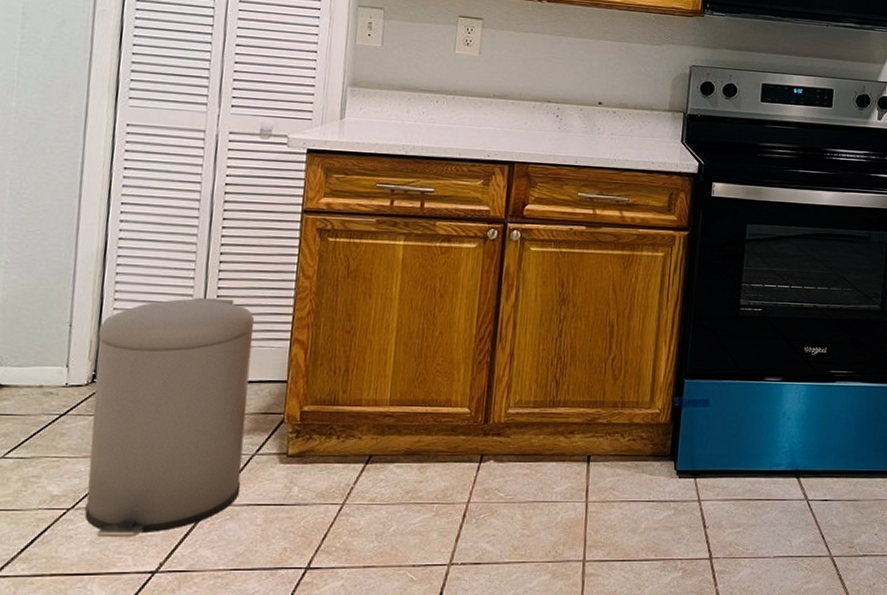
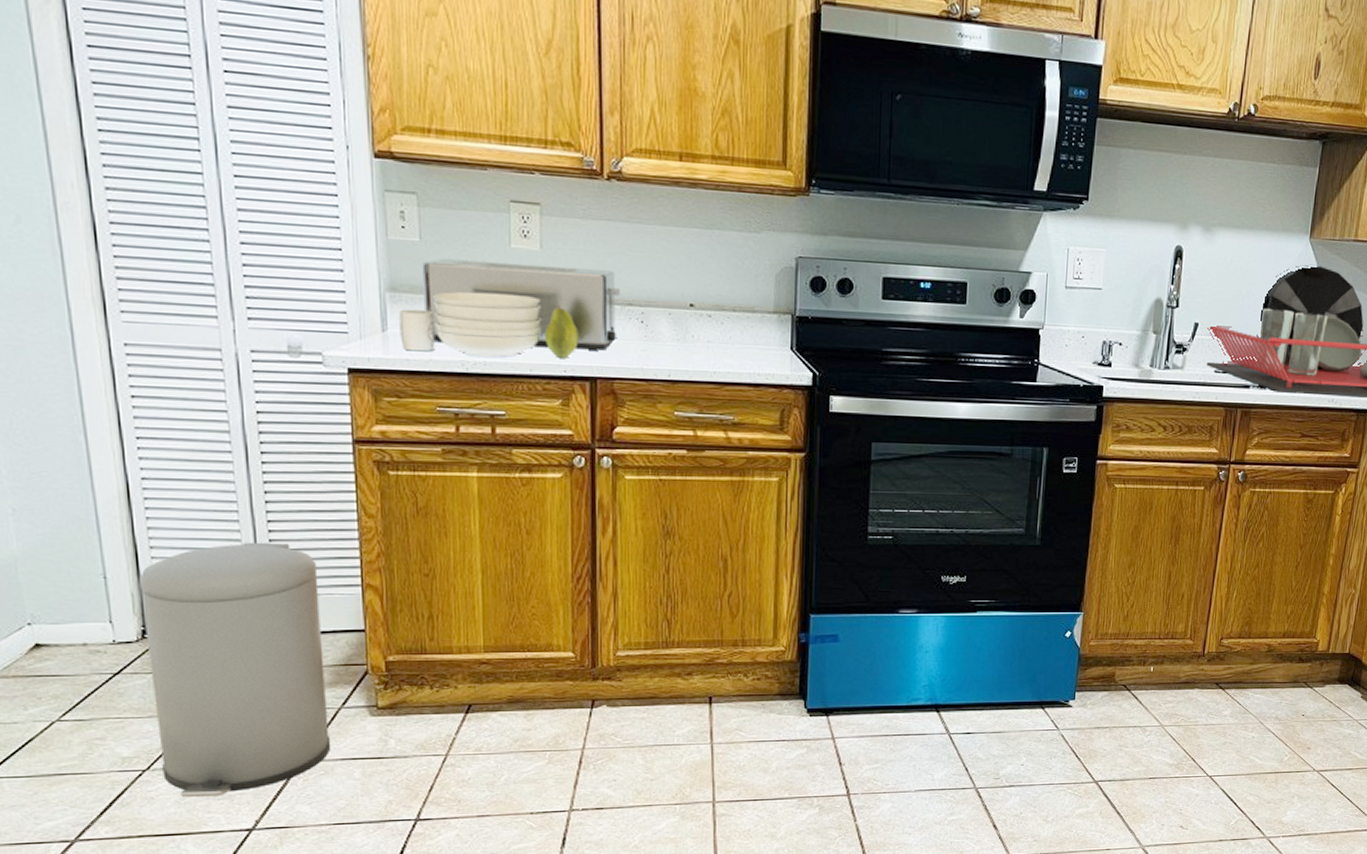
mug: none [354,101,385,137] -> present [399,309,435,352]
toaster: none [377,61,542,139] -> present [422,258,621,351]
bowl: none [384,88,475,144] -> present [432,291,542,358]
fruit: none [474,101,504,145] -> present [544,306,579,358]

